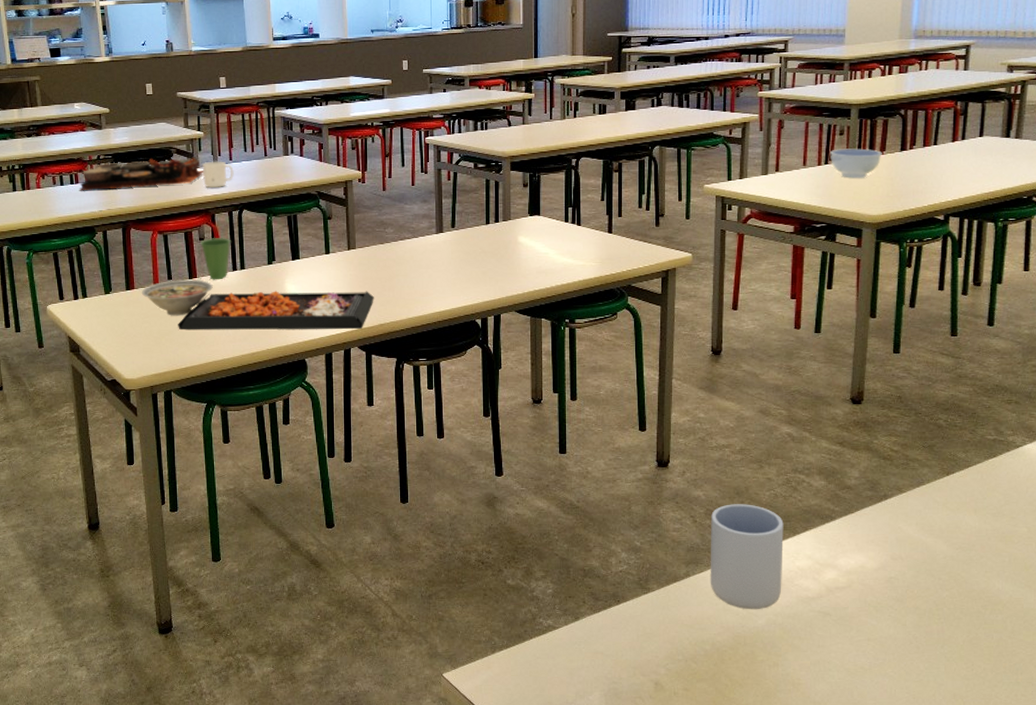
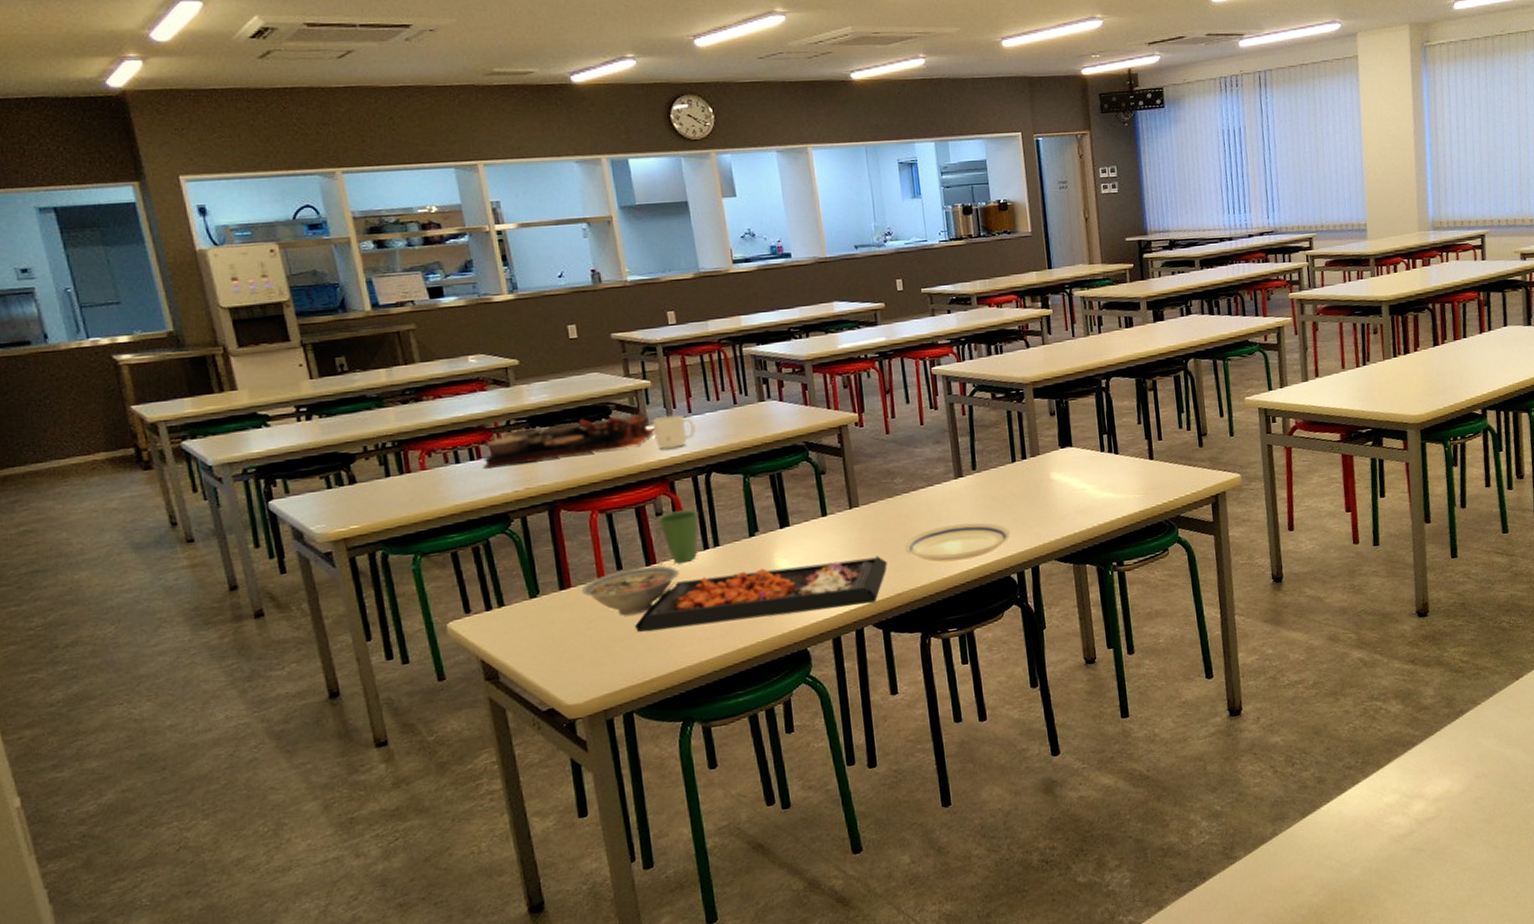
plate: none [389,272,478,304] -> present [904,522,1010,563]
cup: present [710,504,784,610] -> none [1292,742,1373,862]
soup bowl: present [830,148,882,178] -> none [1367,346,1417,378]

